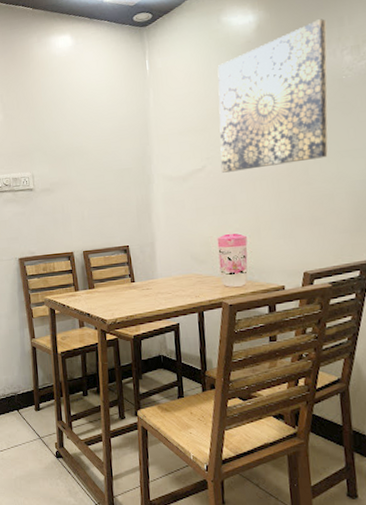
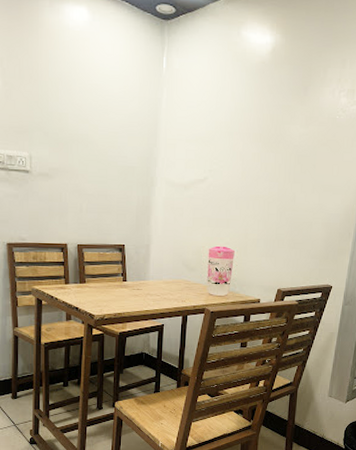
wall art: present [217,18,328,173] -> none [221,56,332,189]

